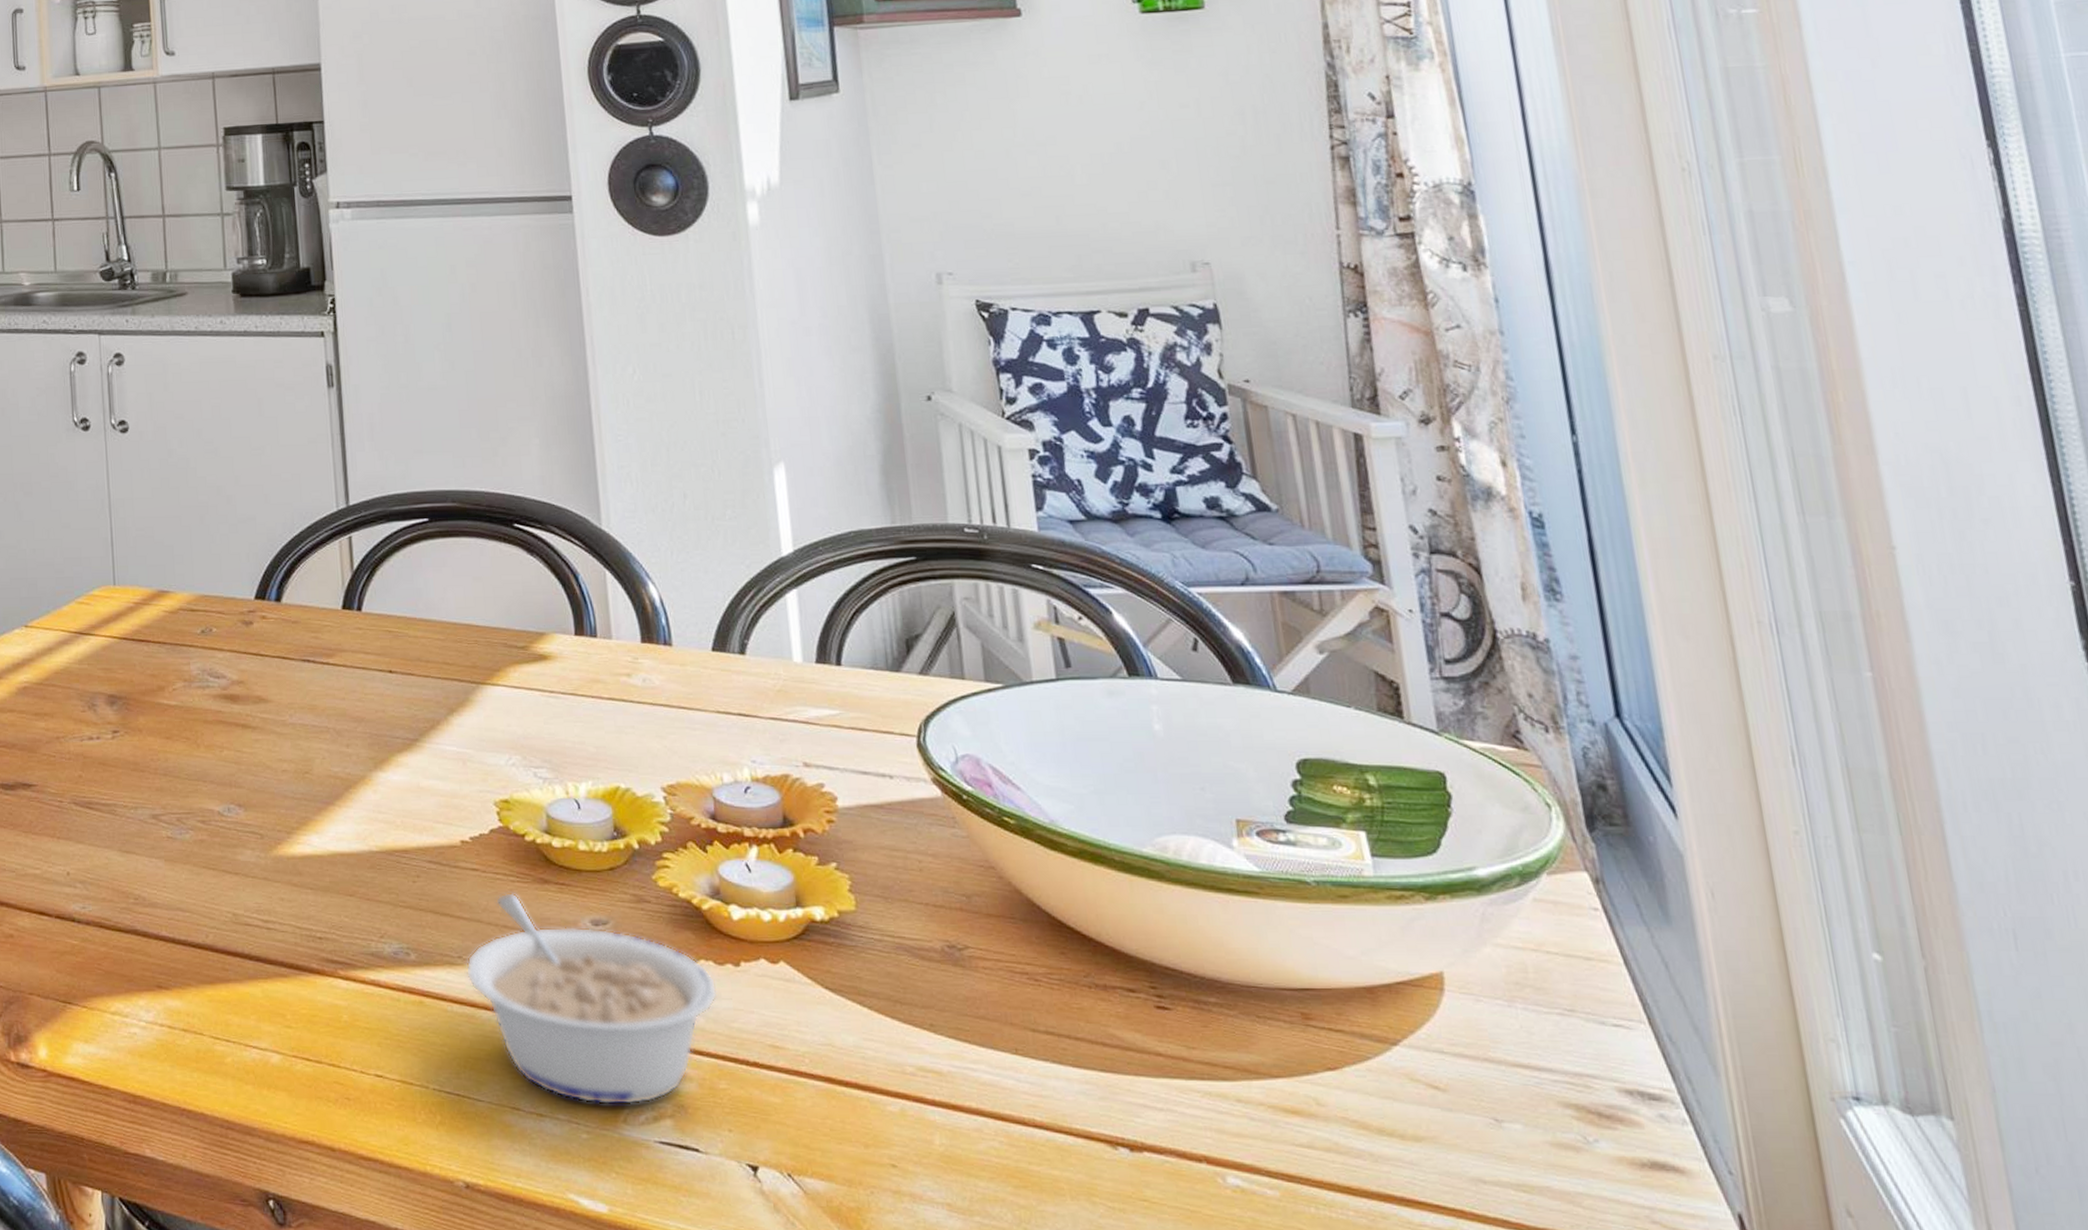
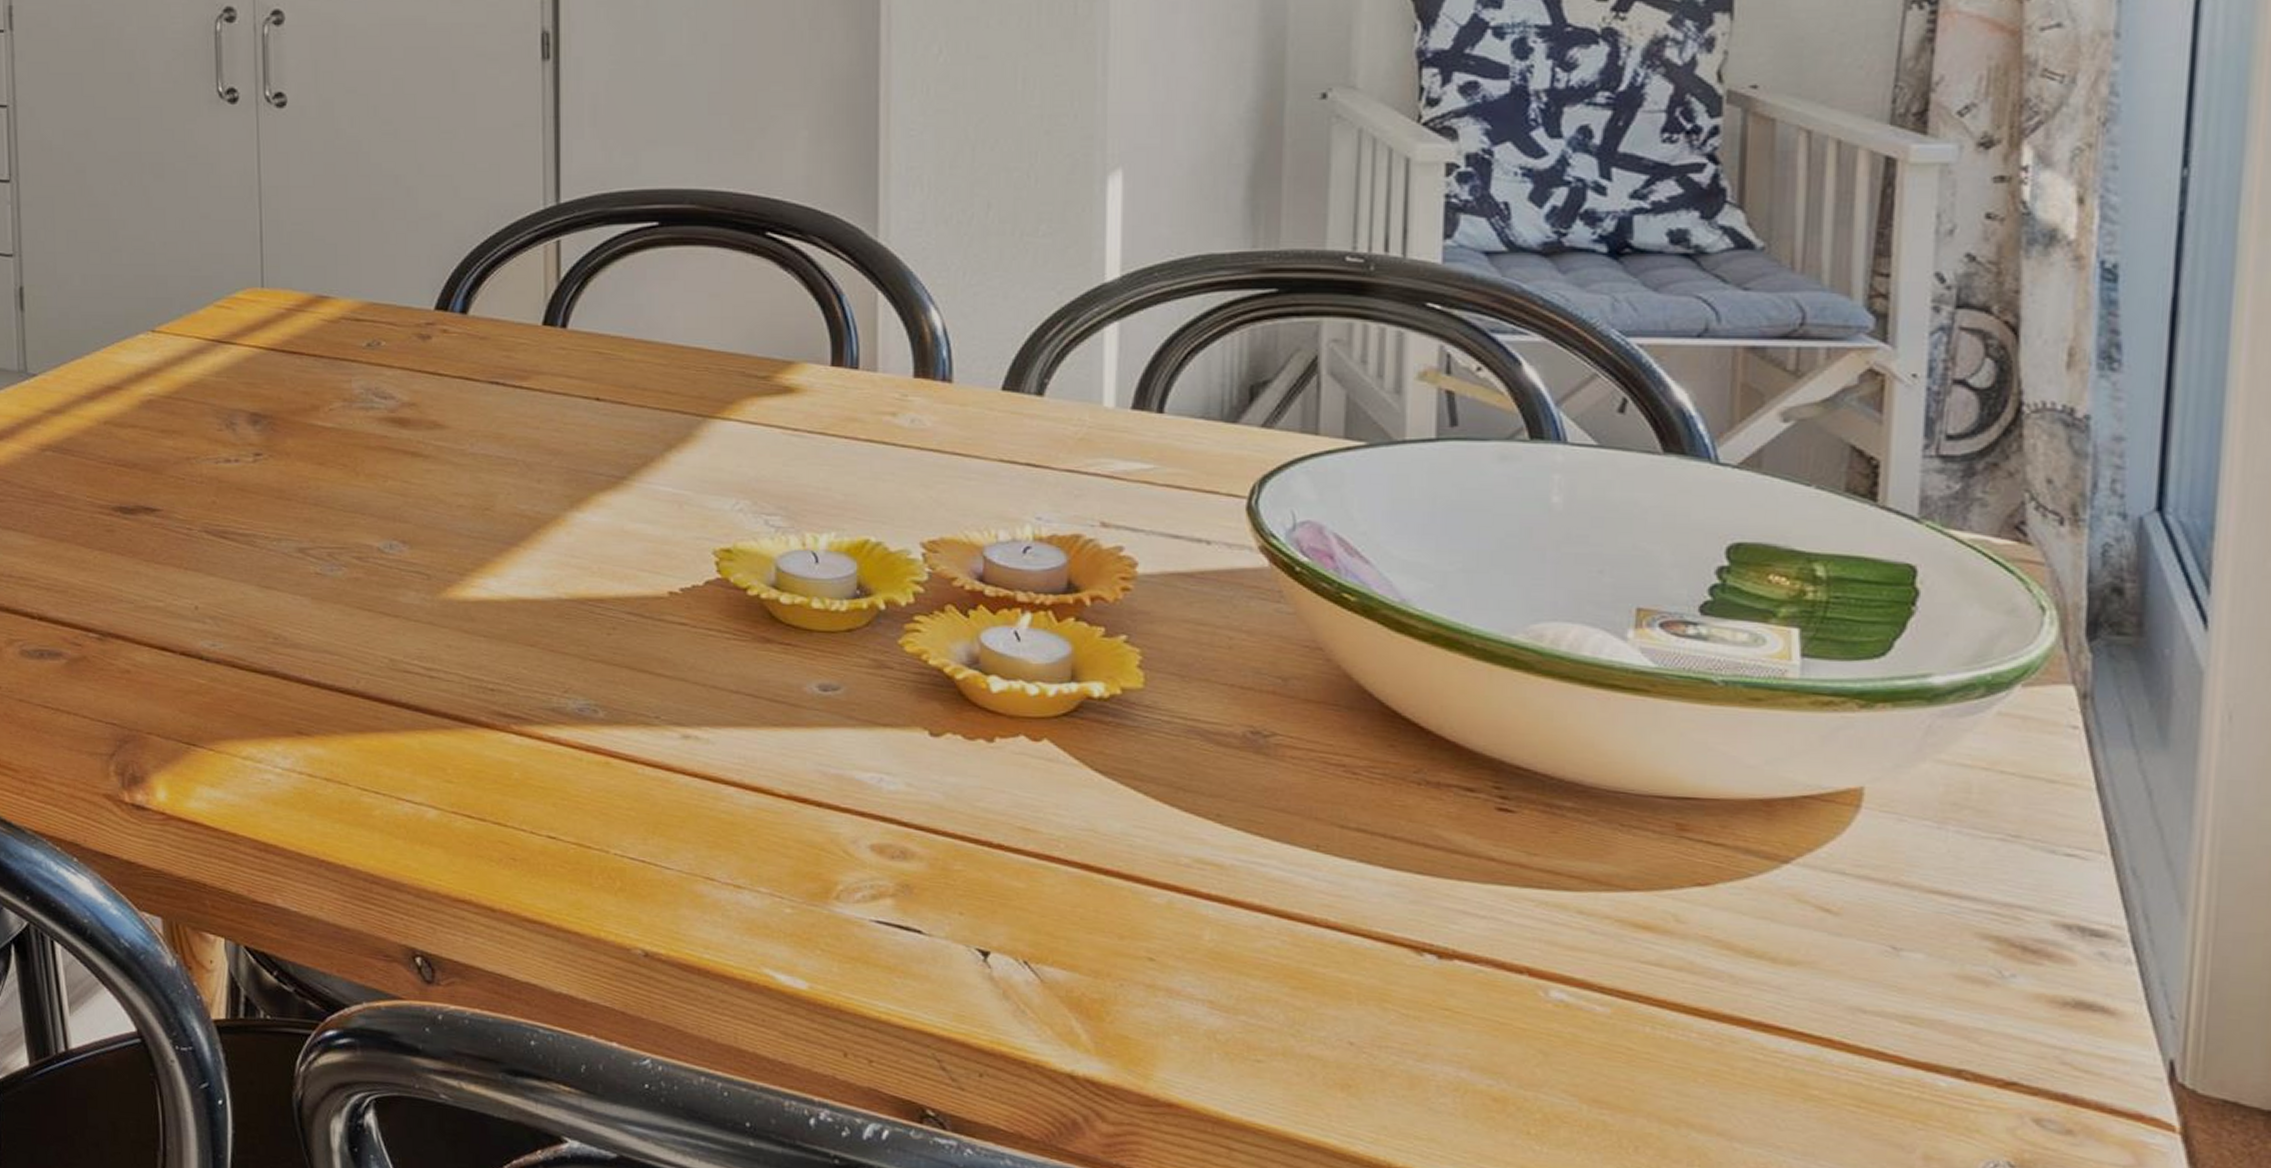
legume: present [465,893,718,1106] -> none [663,651,963,882]

